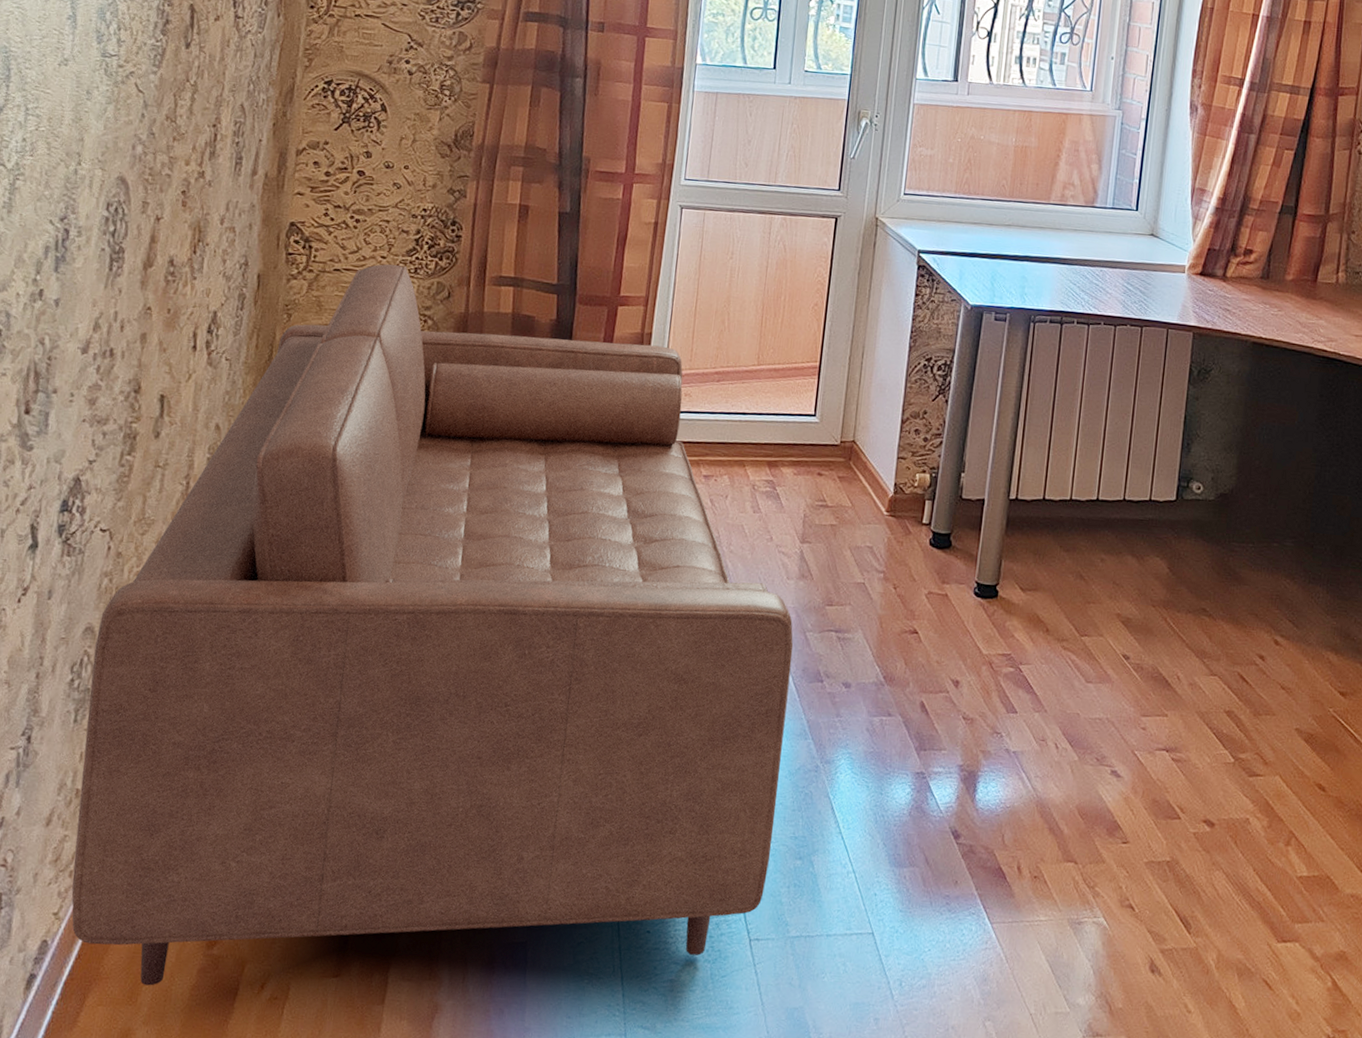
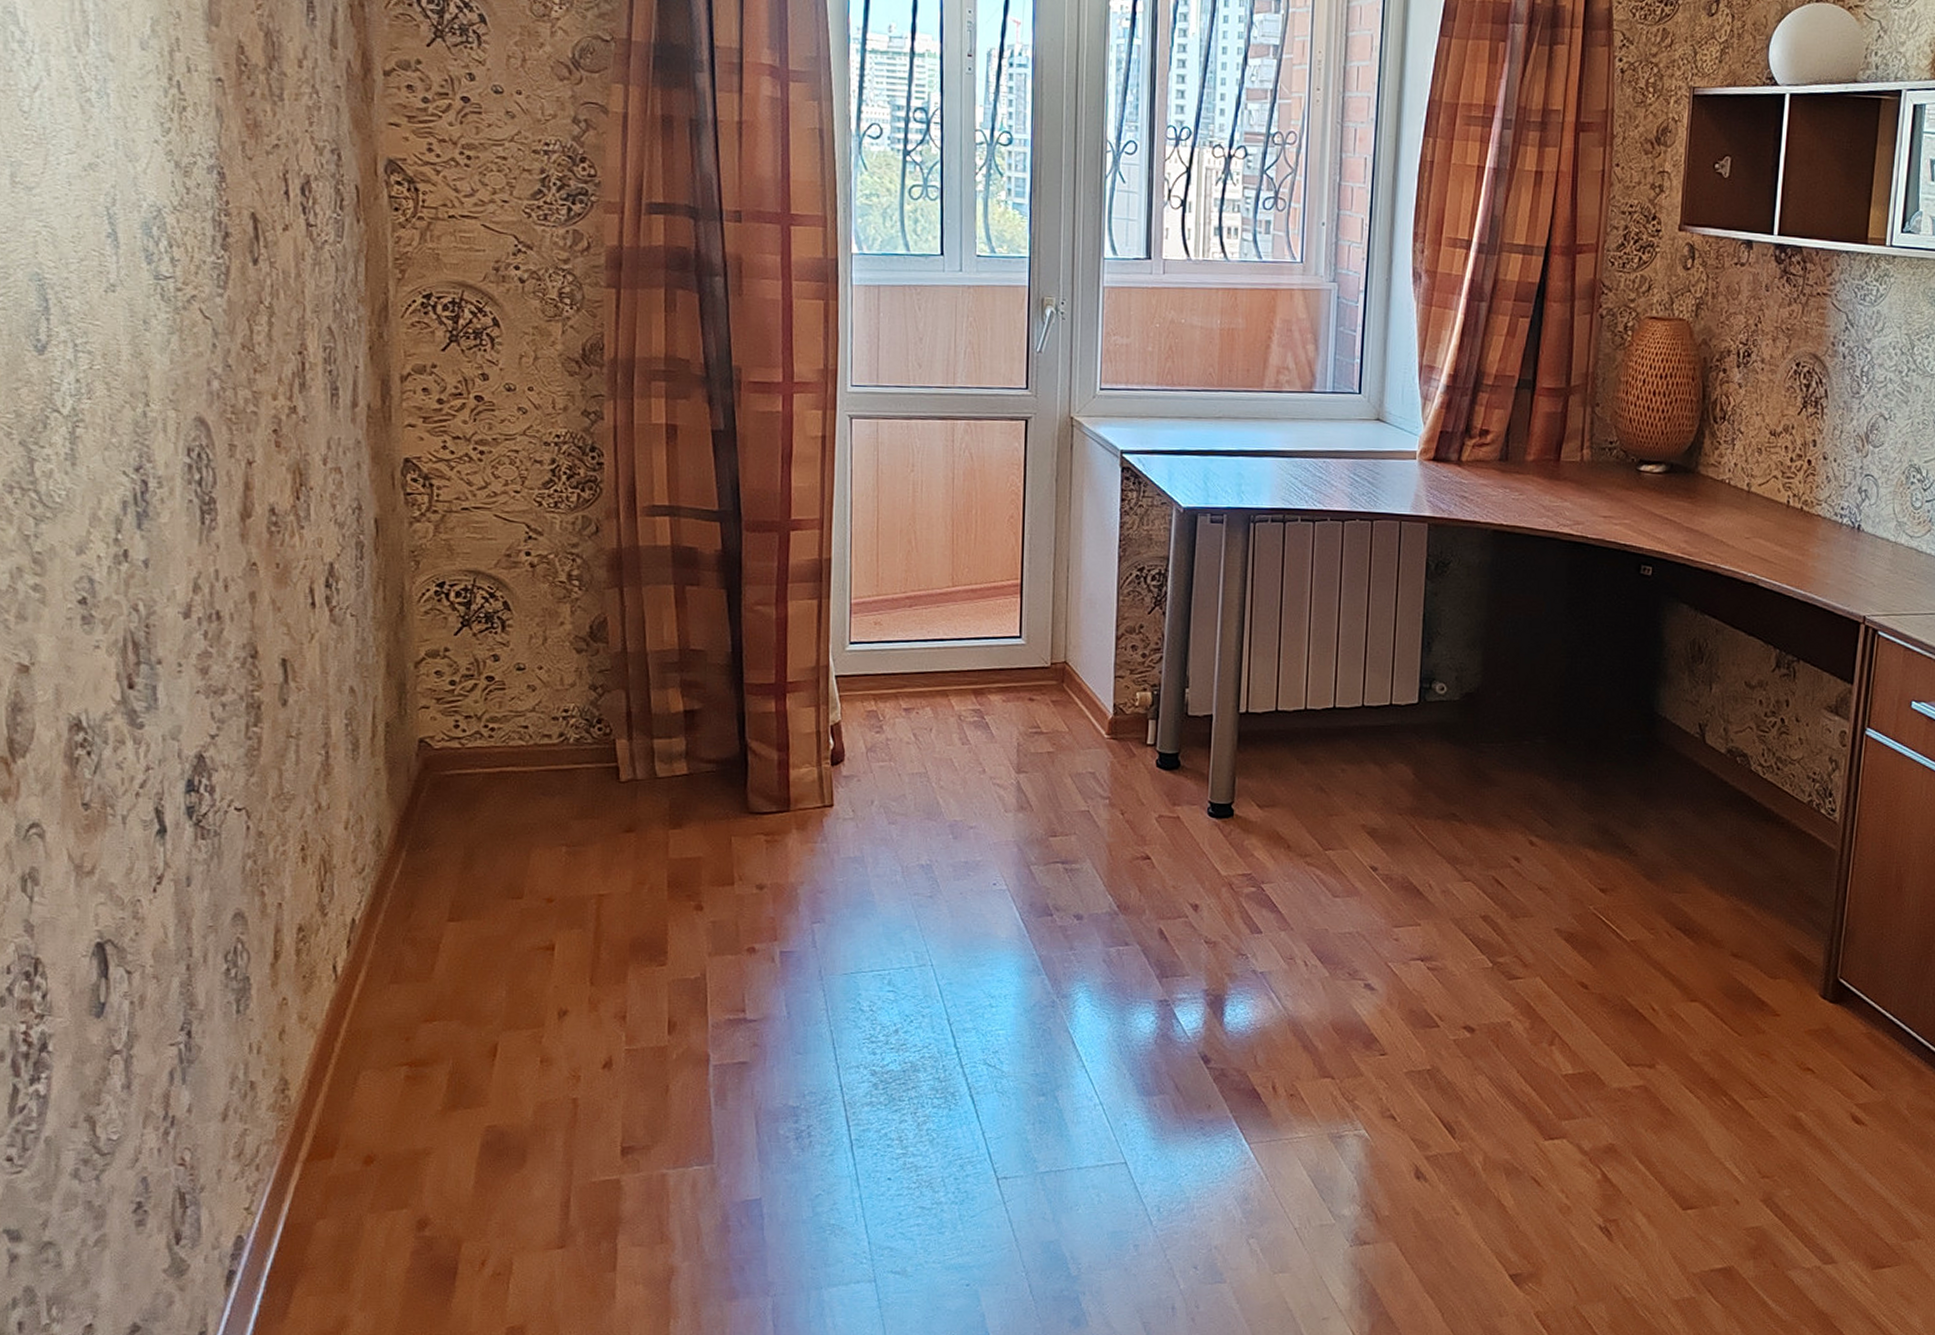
sofa: present [71,264,794,986] -> none [248,498,1018,1272]

